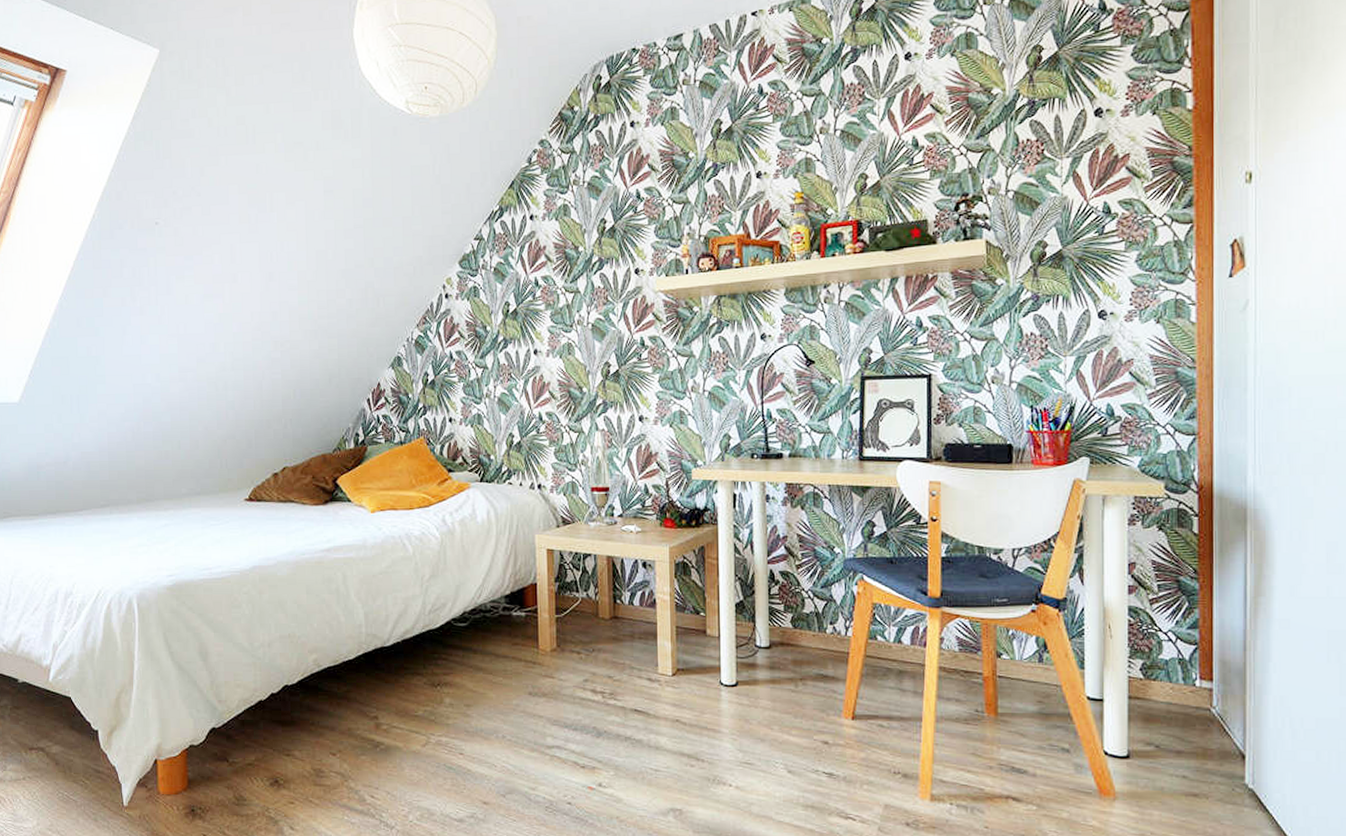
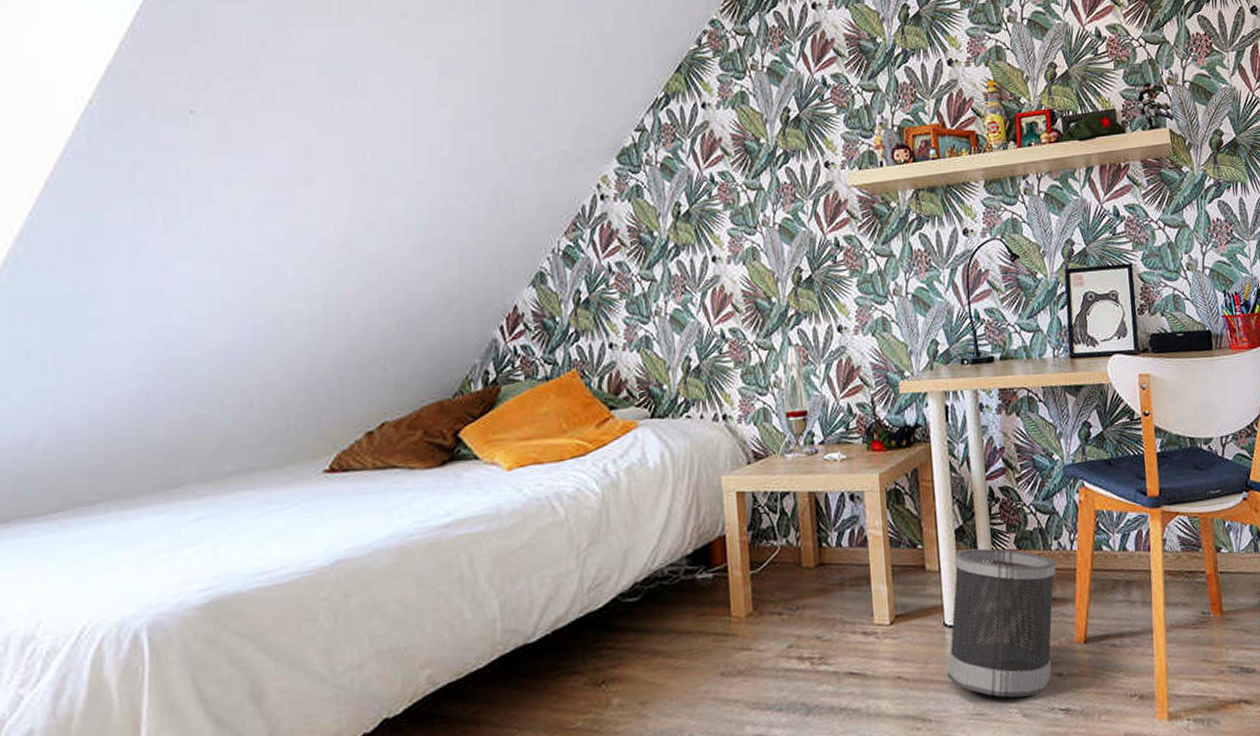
wastebasket: none [720,622,830,757] -> present [947,548,1056,698]

